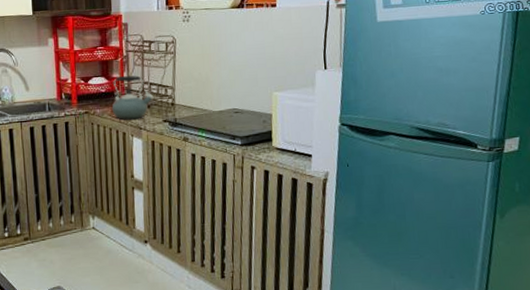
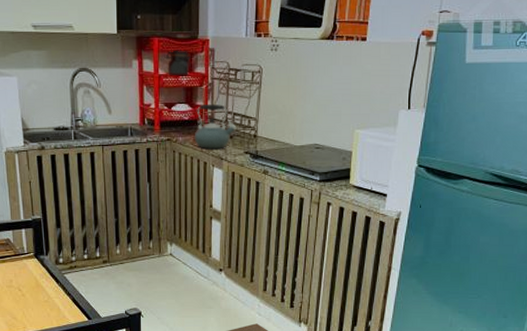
jar: none [80,27,105,51] -> present [165,51,191,76]

